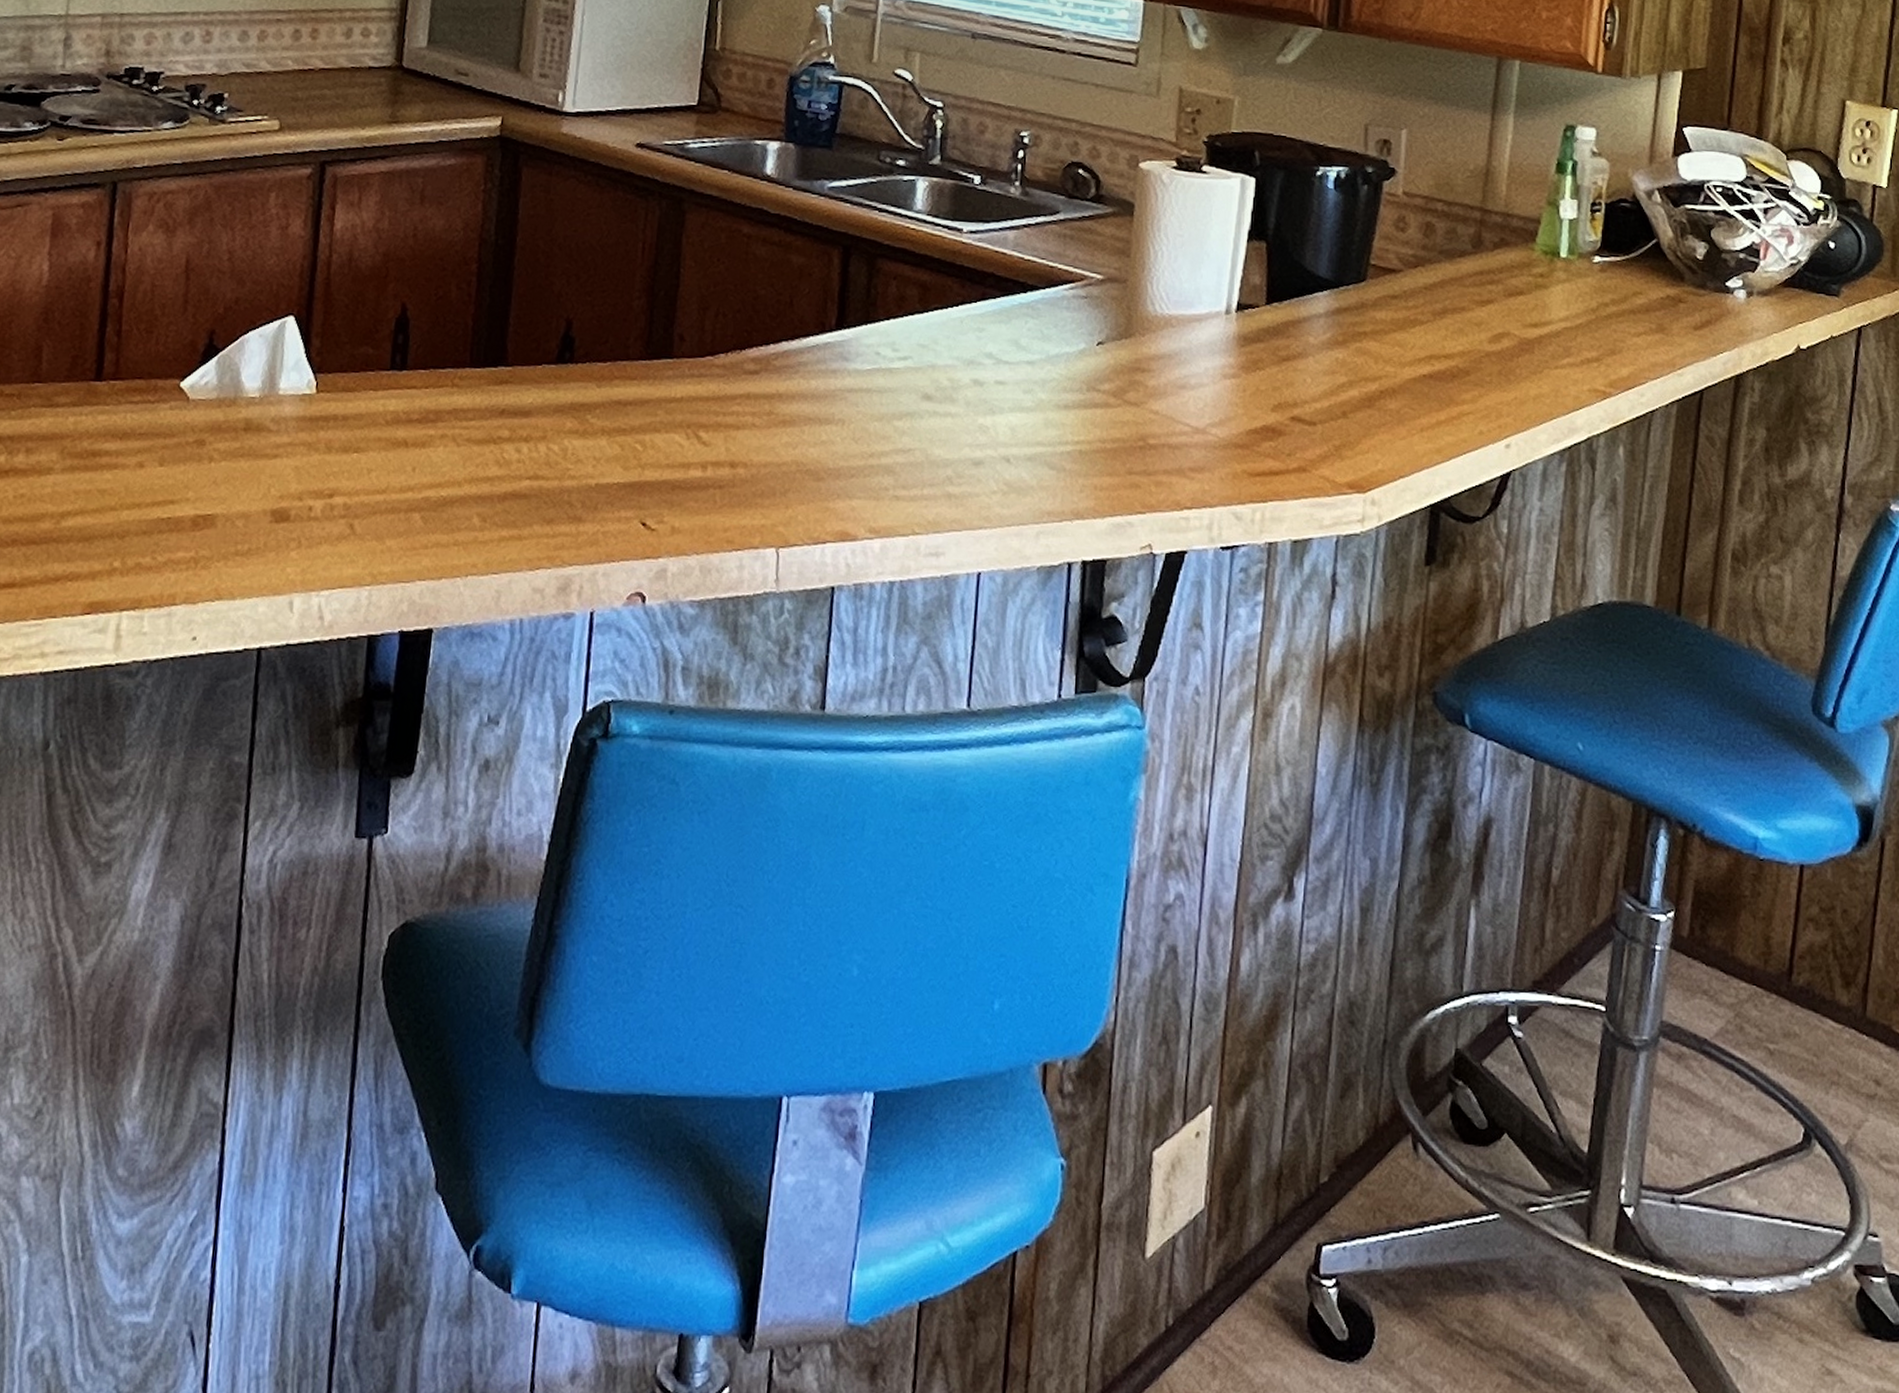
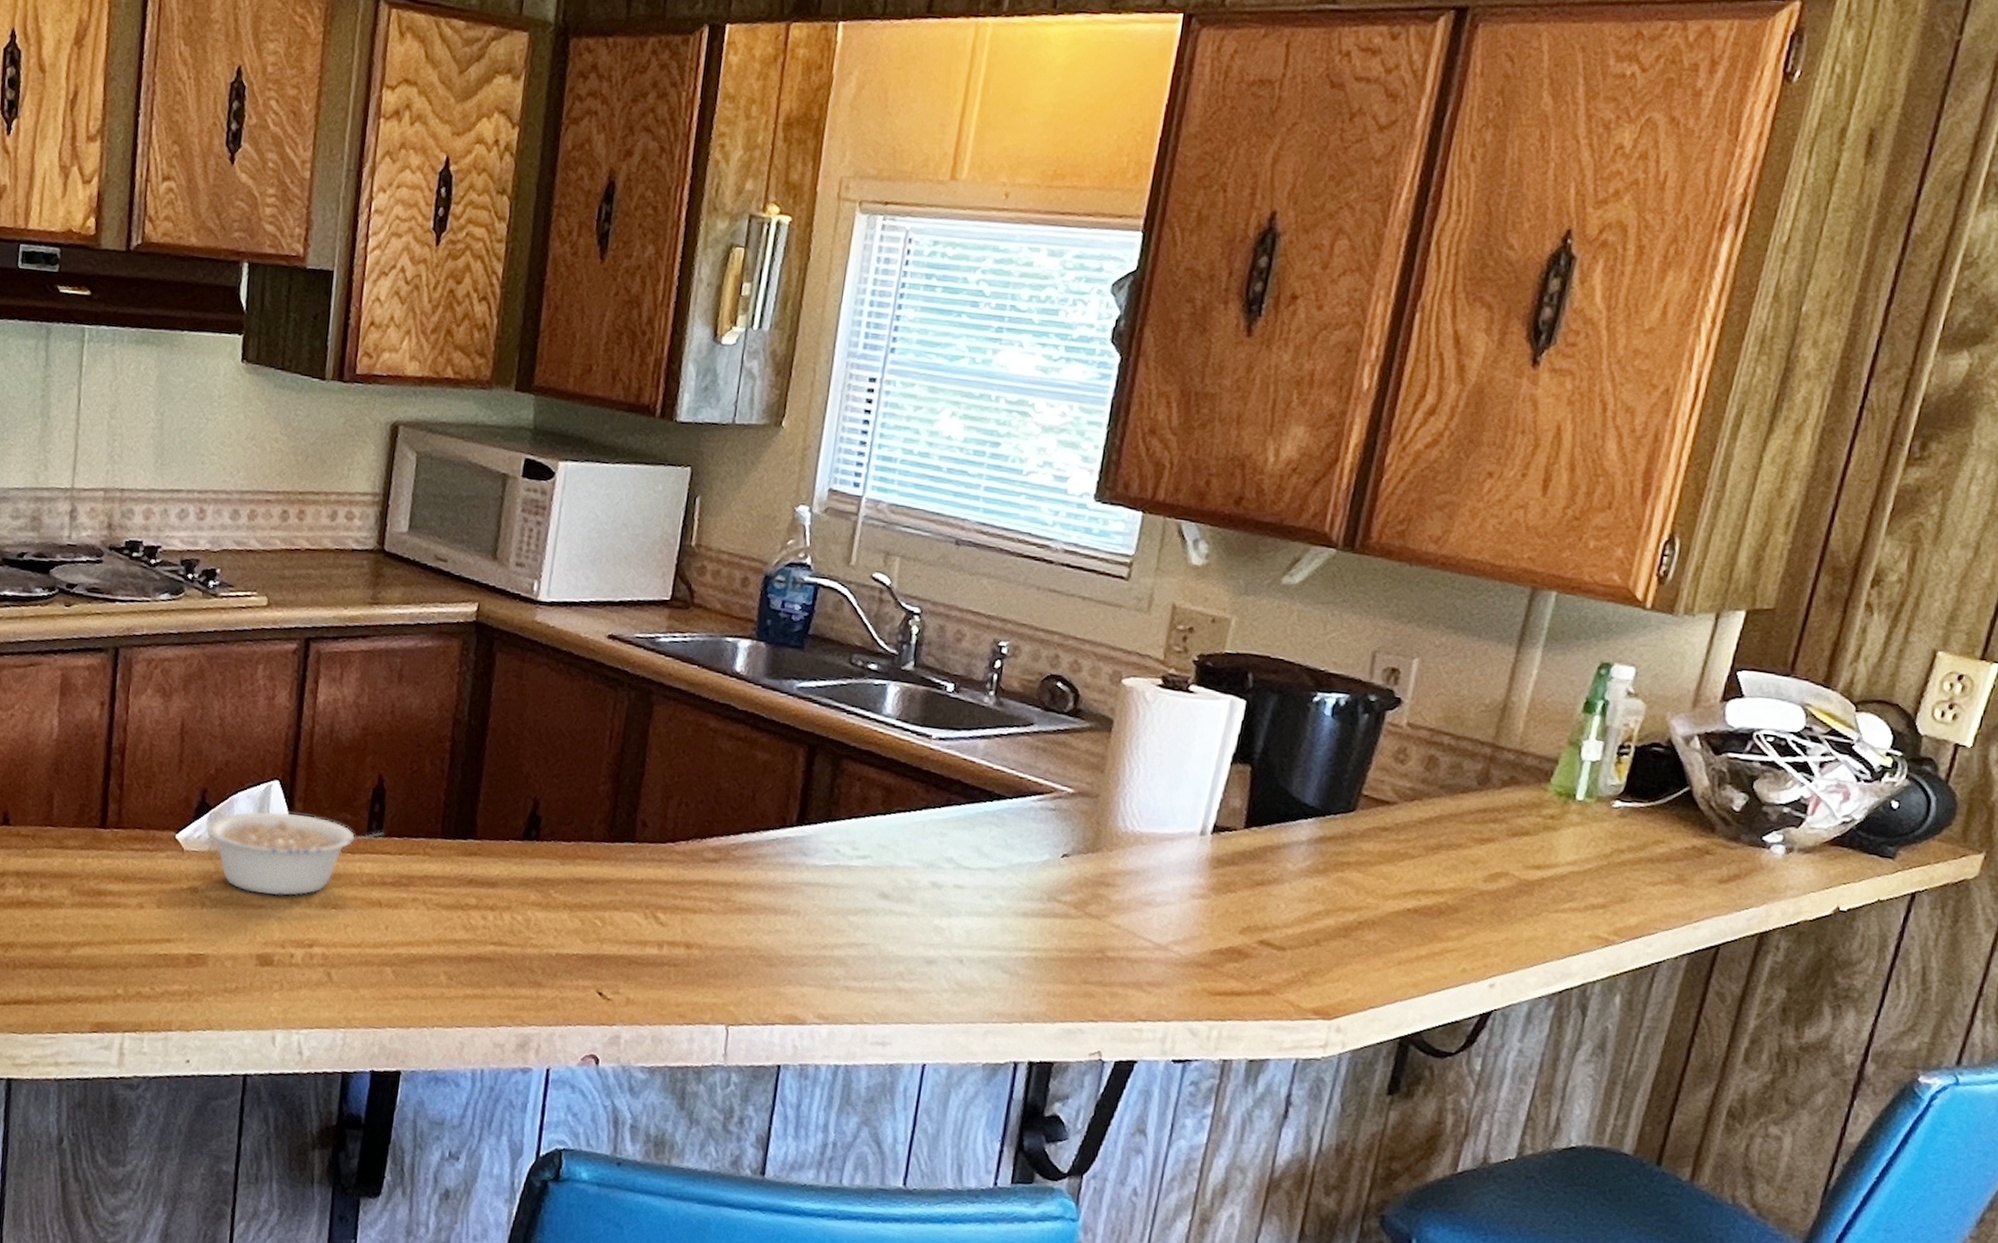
legume: none [213,350,408,443] -> present [205,811,384,896]

